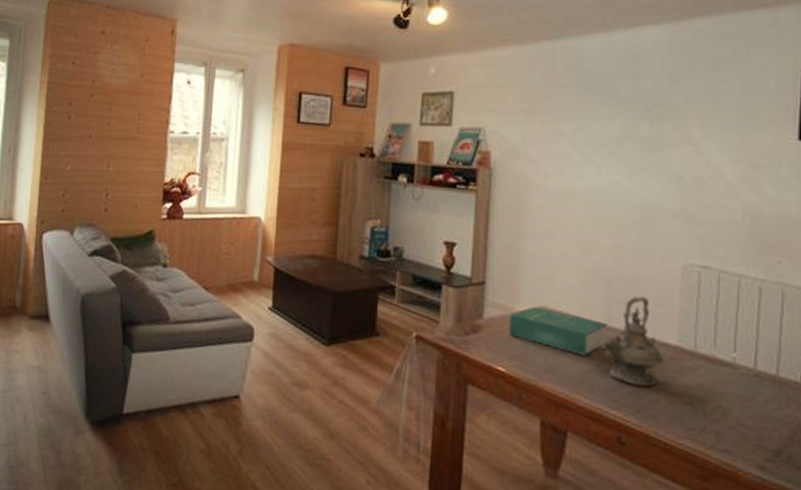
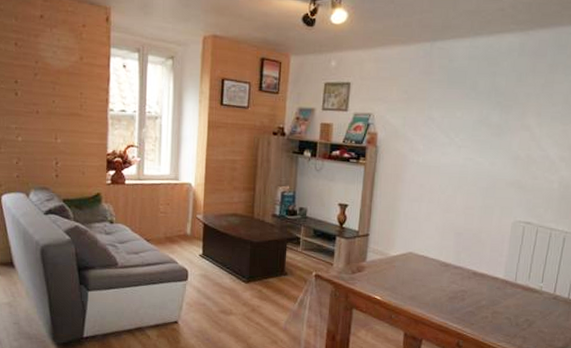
book: present [509,307,609,356] -> none [385,252,457,287]
teapot: present [600,296,664,386] -> none [450,244,493,307]

